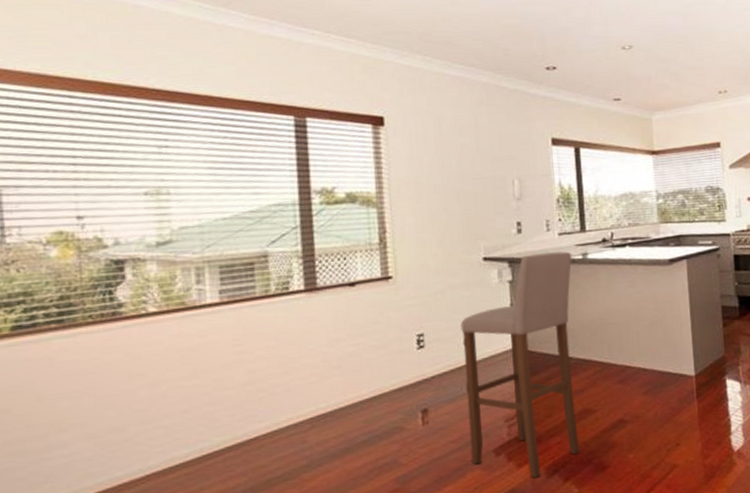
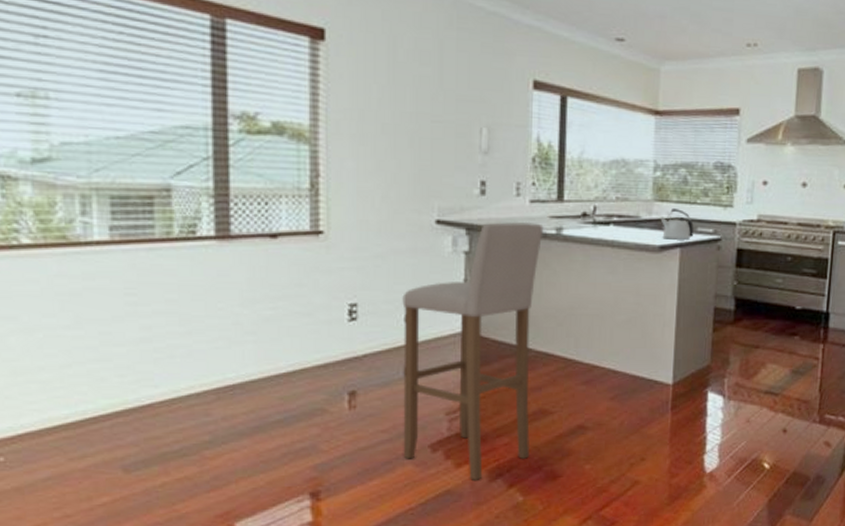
kettle: none [667,227,696,254] -> present [660,207,694,241]

